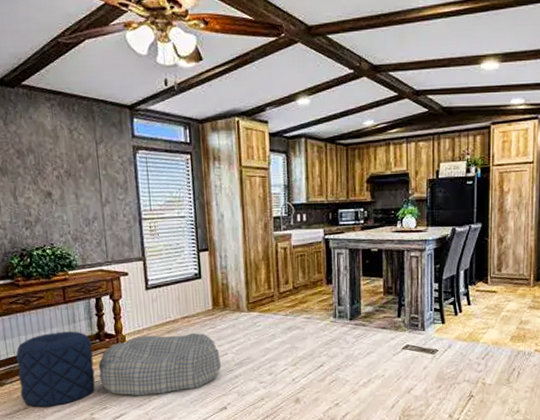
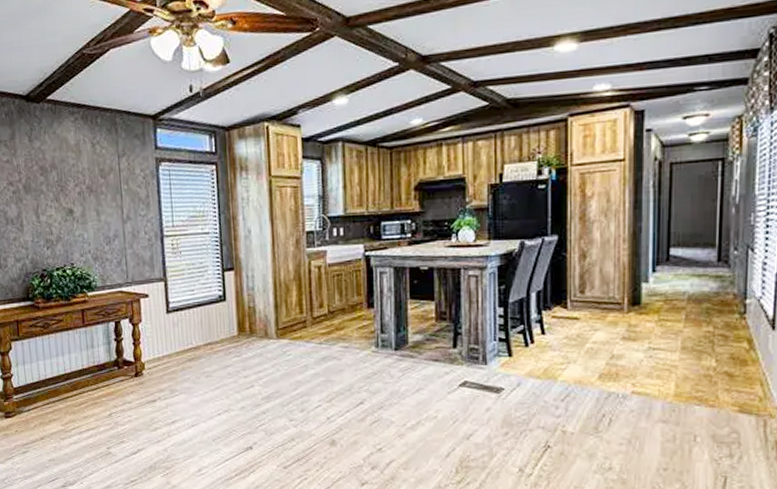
pouf: present [16,331,95,408] -> none [34,357,113,439]
dog bed: present [98,332,222,396] -> none [116,361,248,430]

